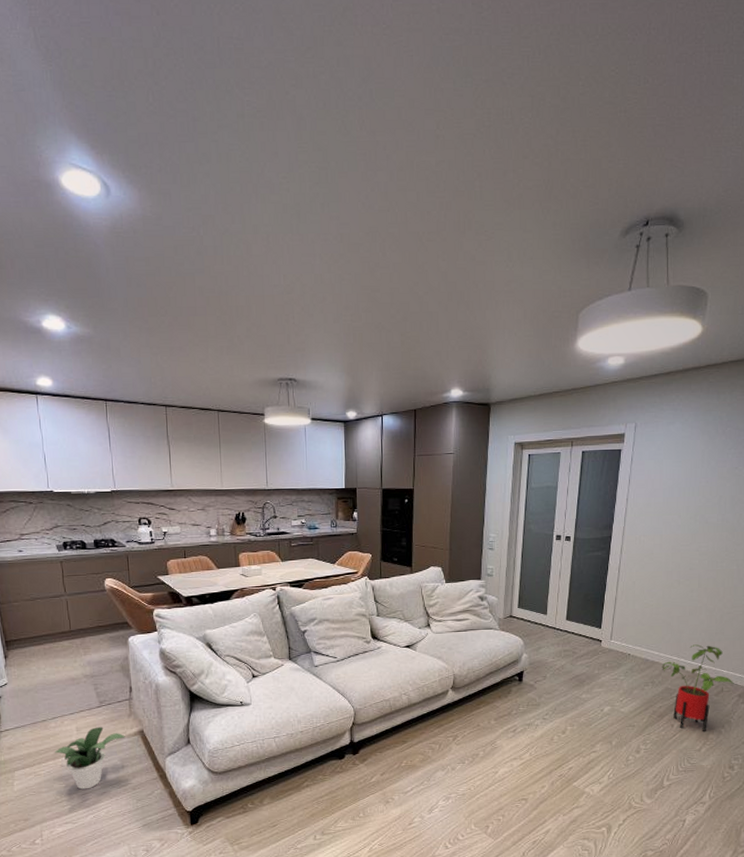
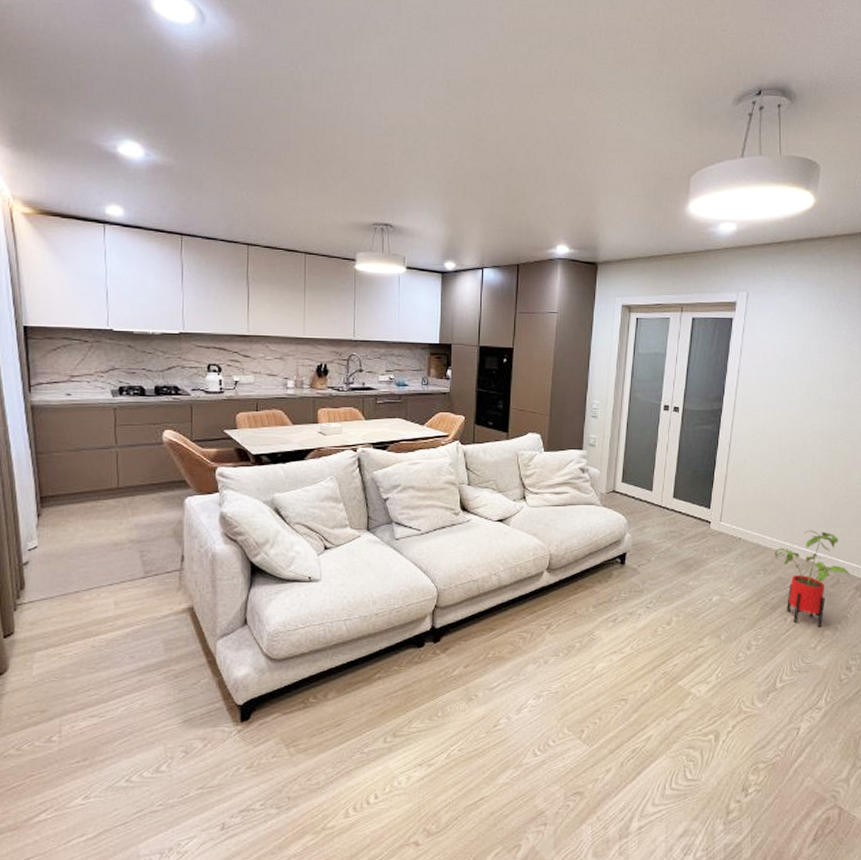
potted plant: present [55,727,125,790] -> none [86,601,172,676]

